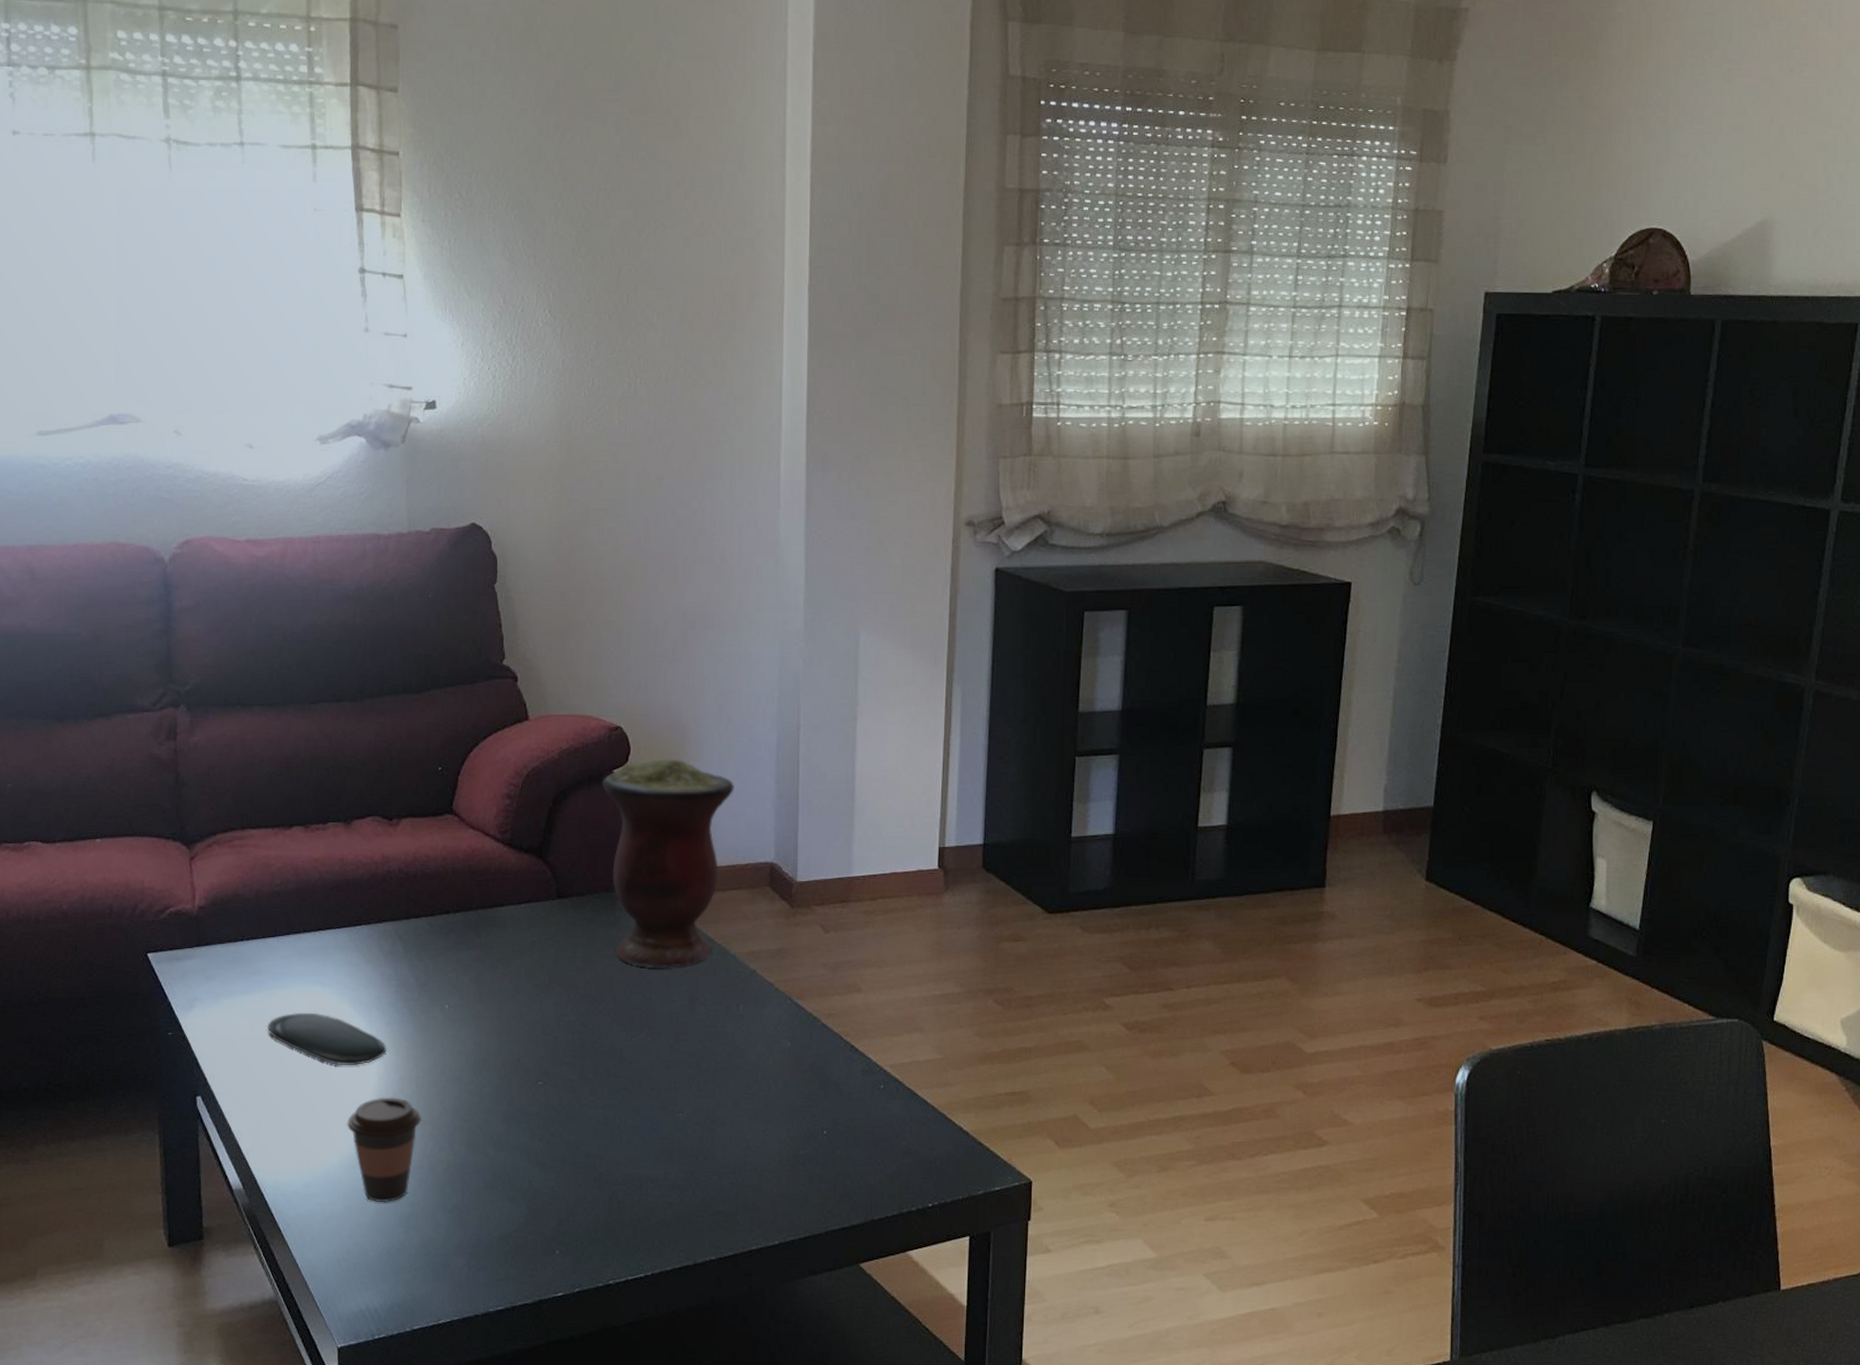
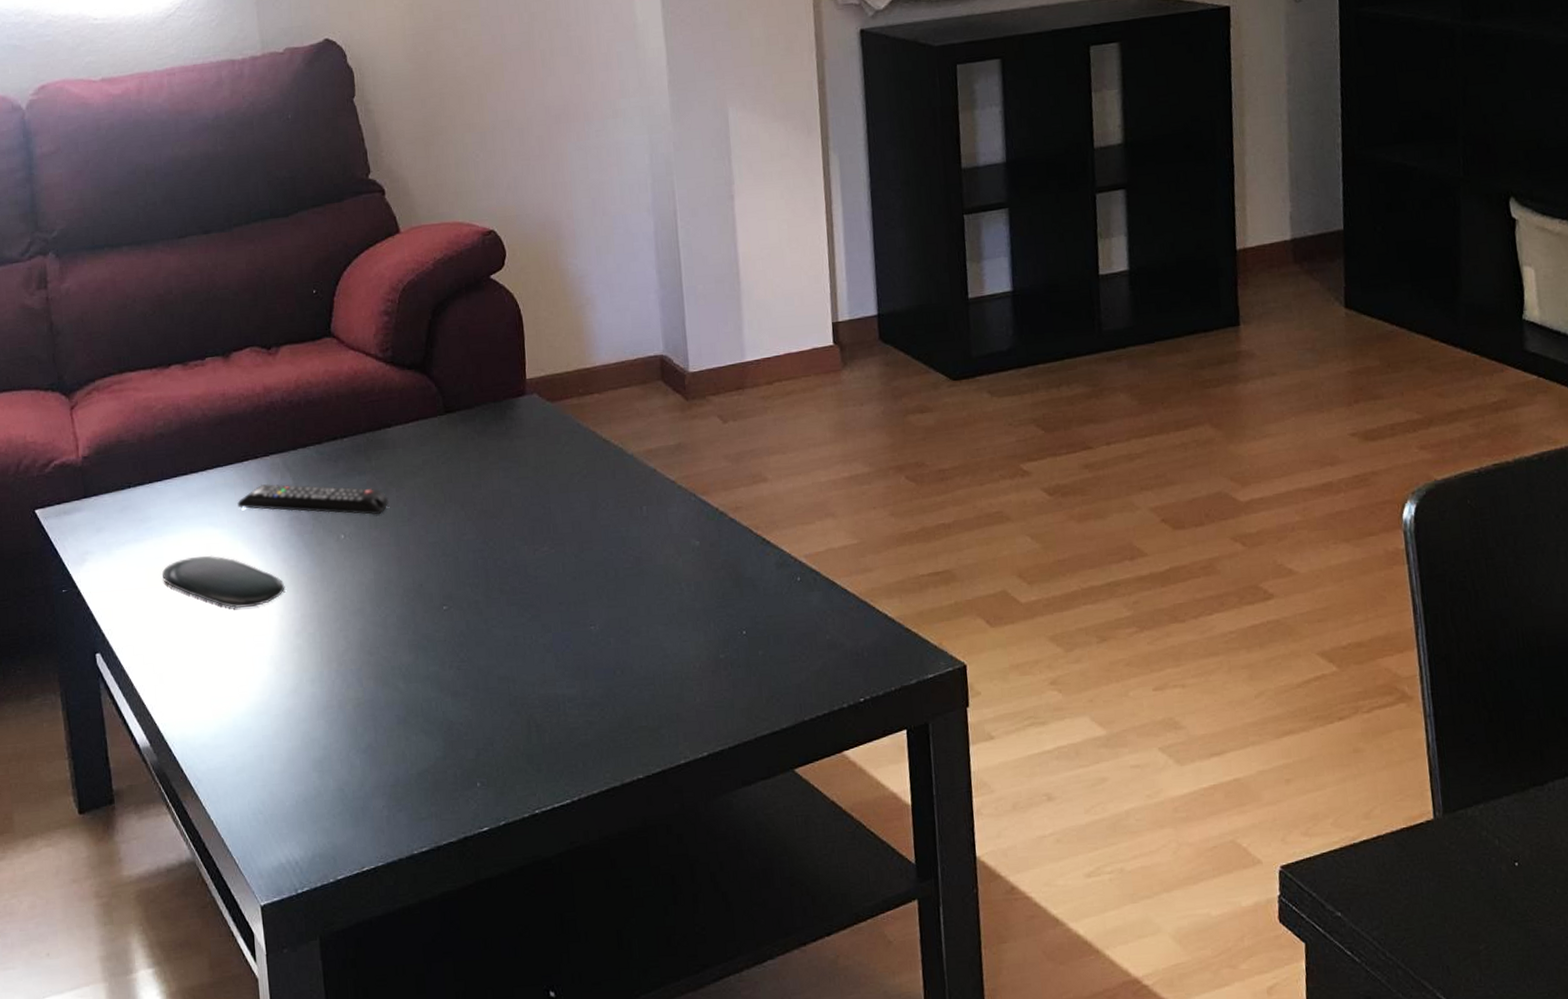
coffee cup: present [346,1097,422,1203] -> none [250,636,328,749]
remote control: none [347,950,495,989] -> present [237,484,389,515]
vase: present [601,758,734,969] -> none [479,258,616,477]

